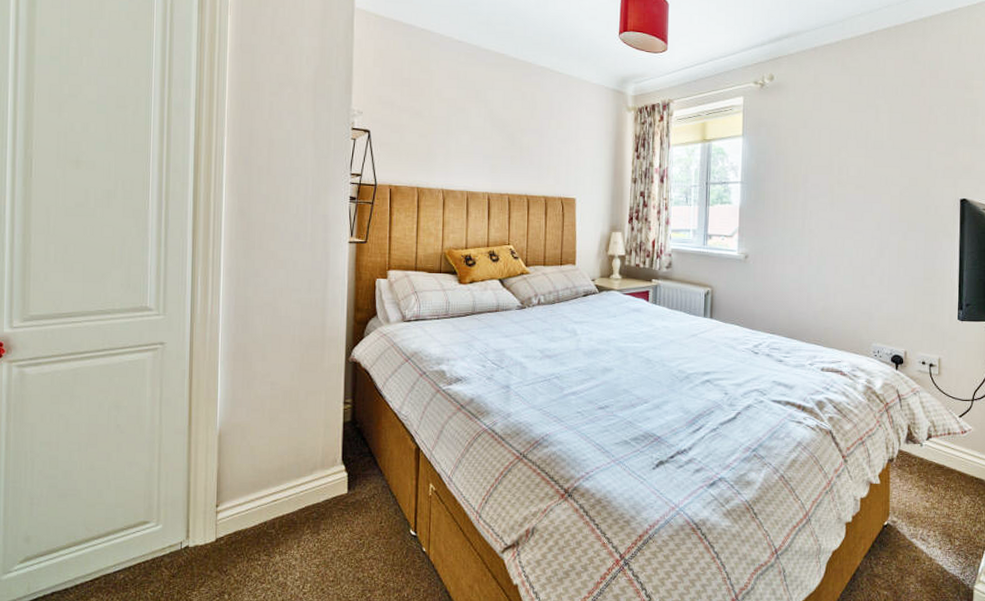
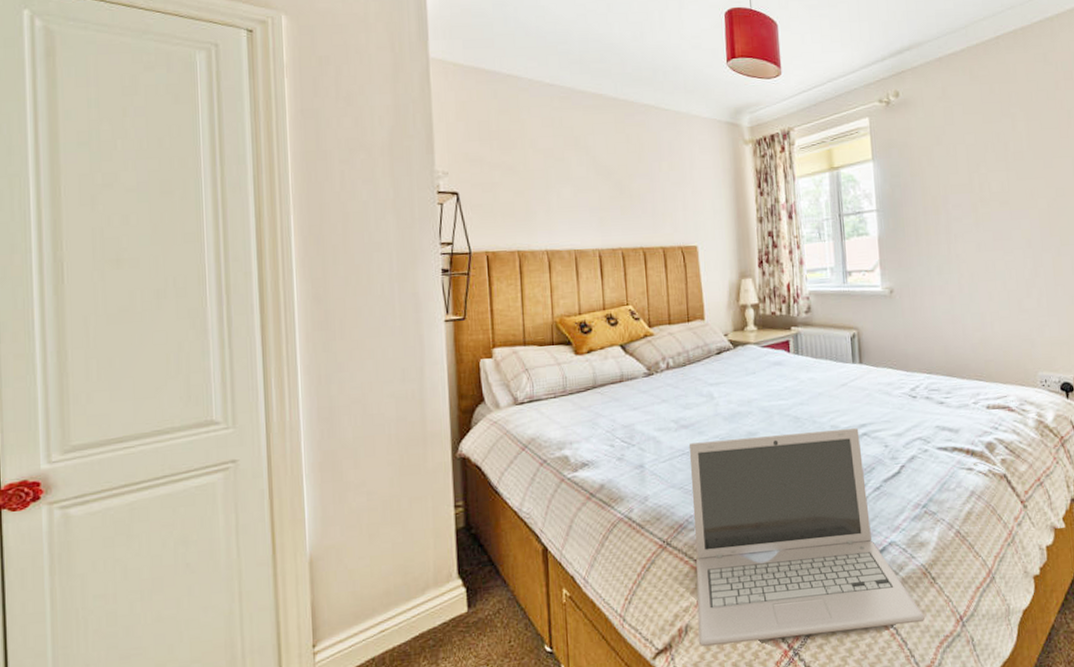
laptop: none [542,372,744,551] -> present [688,428,926,647]

